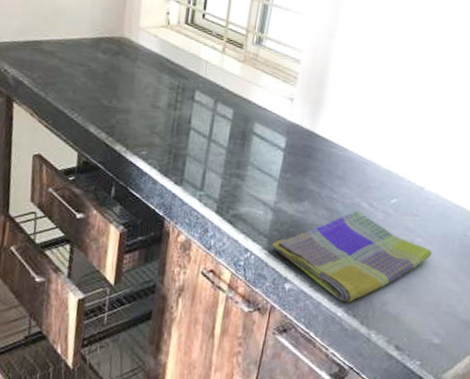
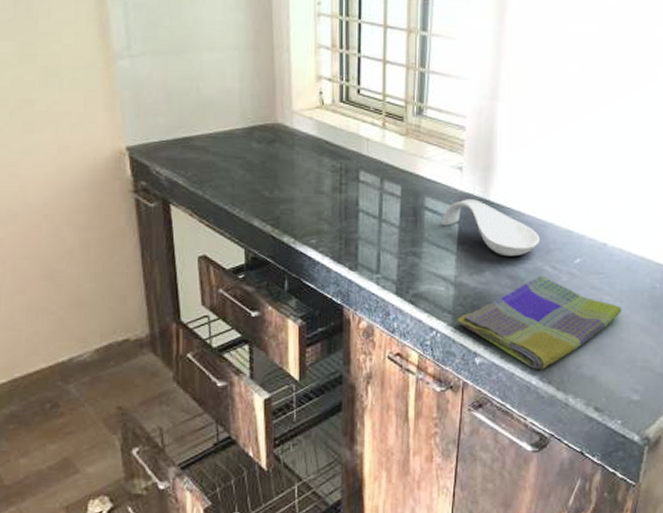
spoon rest: none [268,129,360,190] -> present [442,199,540,257]

